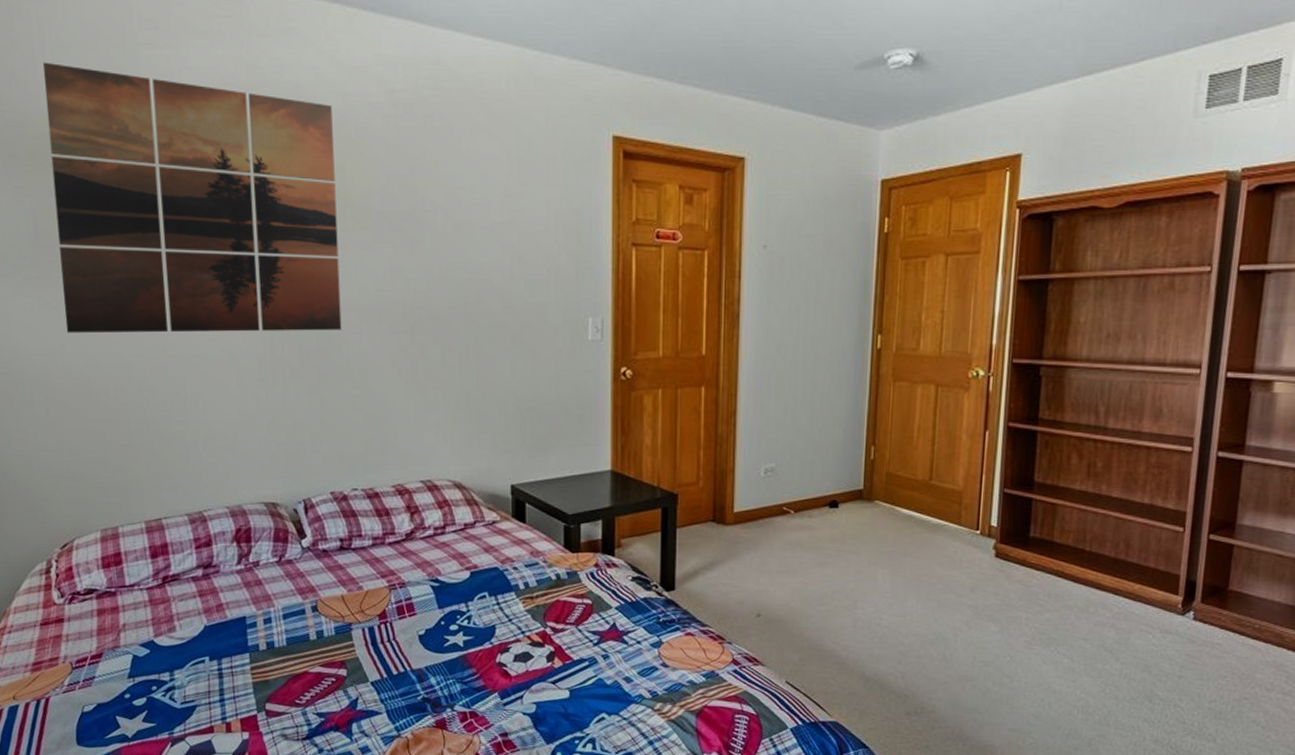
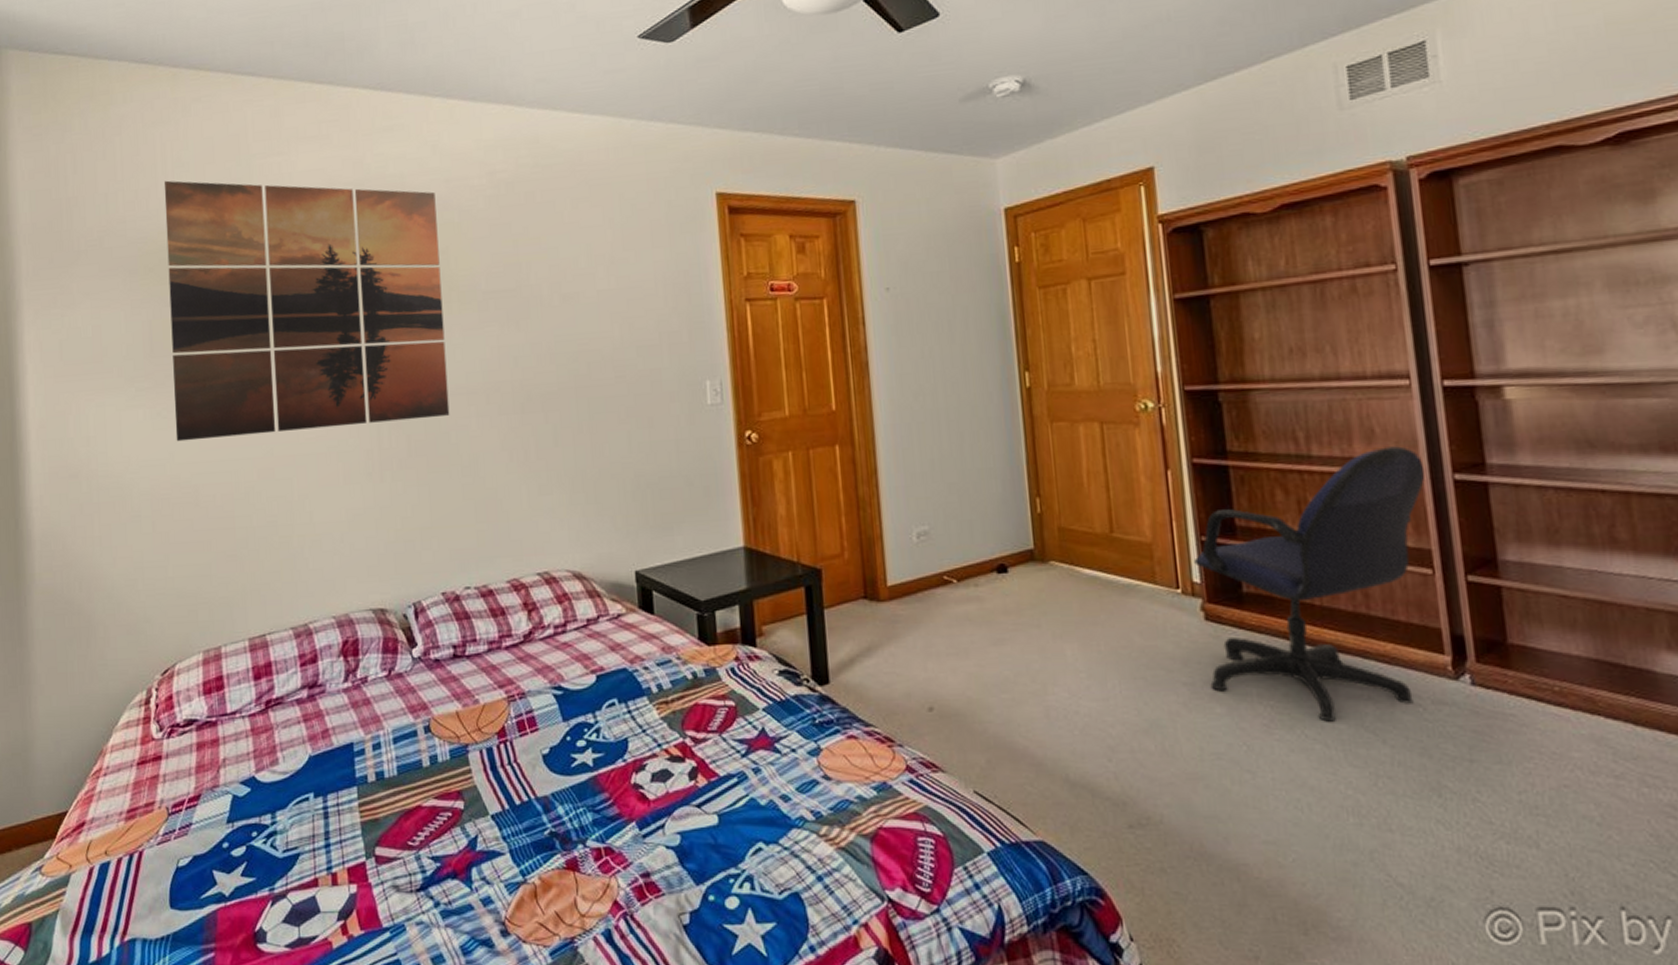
office chair: none [990,425,1196,642] -> present [1194,446,1425,722]

